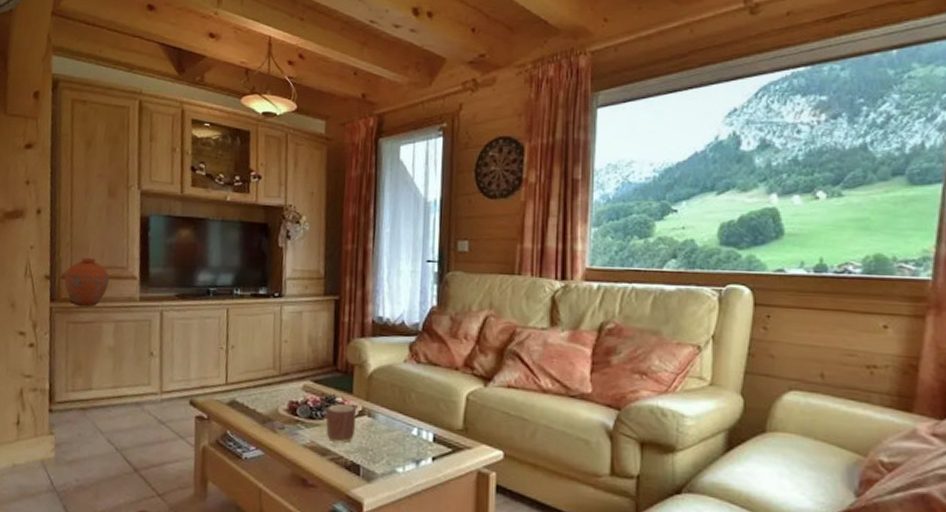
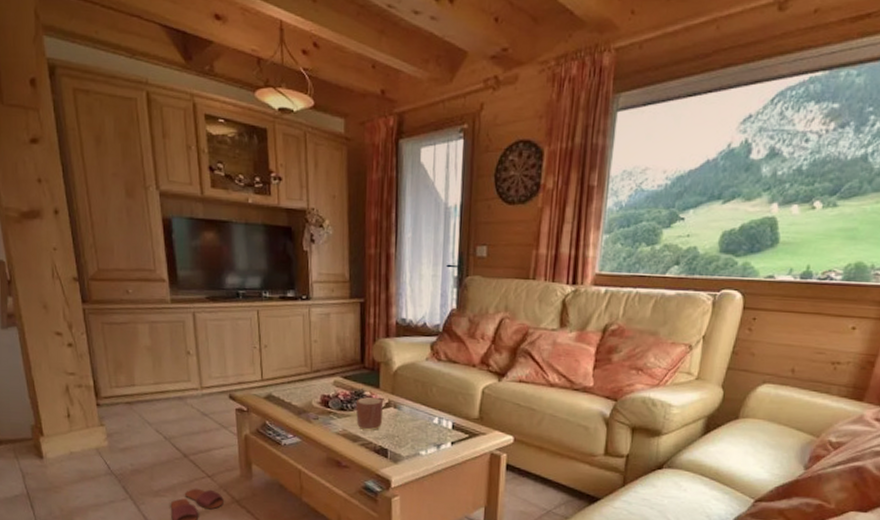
vase: present [64,258,110,307] -> none [93,260,138,309]

